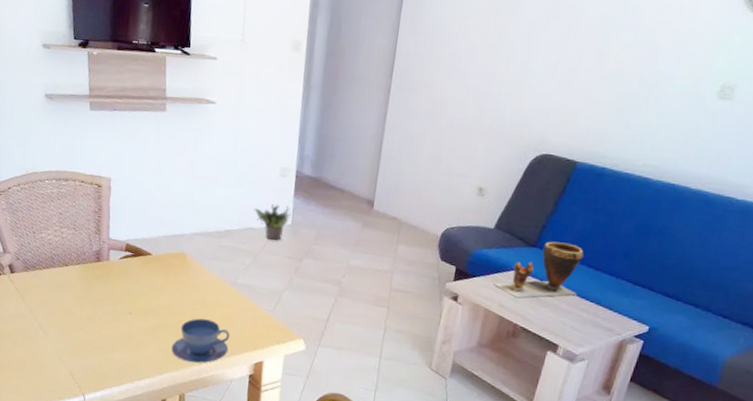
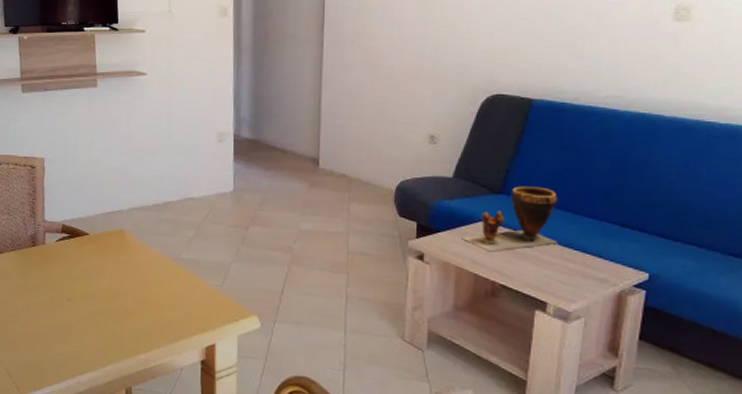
teacup: present [171,318,230,363] -> none [114,300,177,351]
potted plant: present [254,204,290,240] -> none [193,171,231,209]

